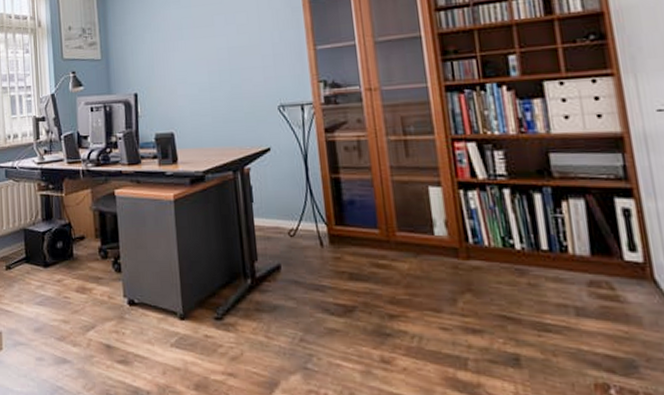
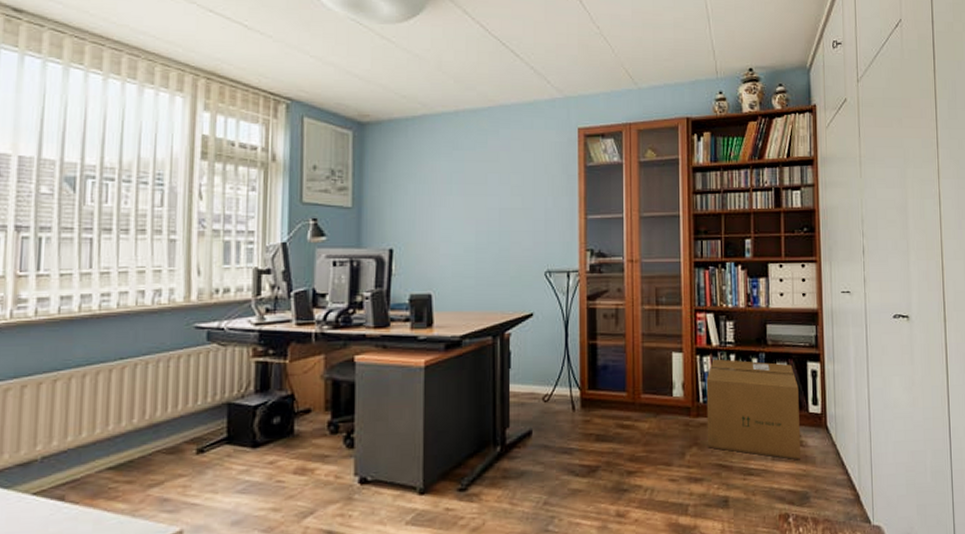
box: none [474,193,618,319] -> present [706,358,800,460]

